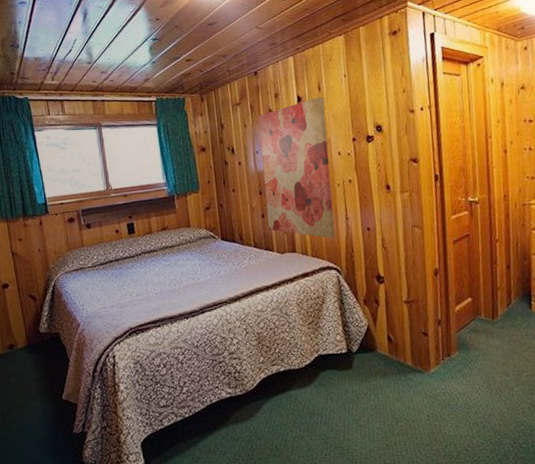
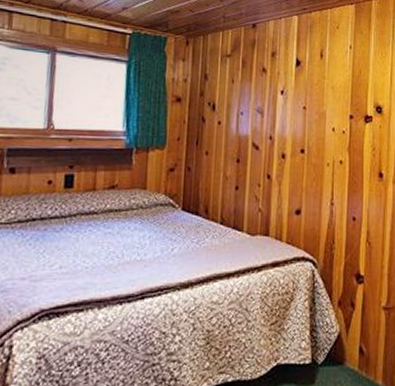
wall art: present [258,96,335,238] -> none [242,64,325,224]

